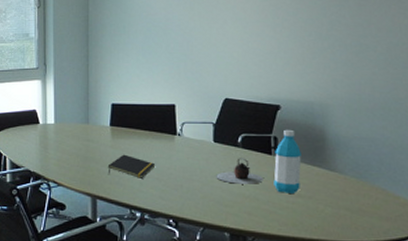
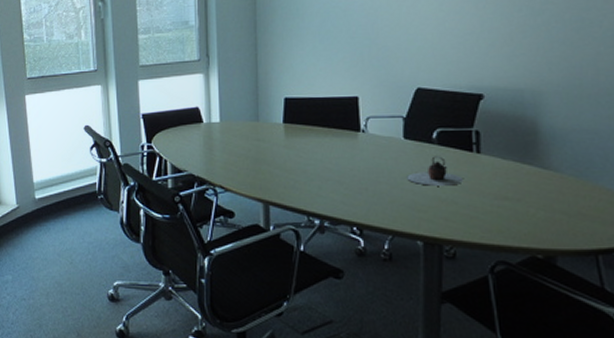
notepad: present [107,154,155,178] -> none [281,154,335,181]
water bottle: present [273,129,302,195] -> none [475,122,509,197]

